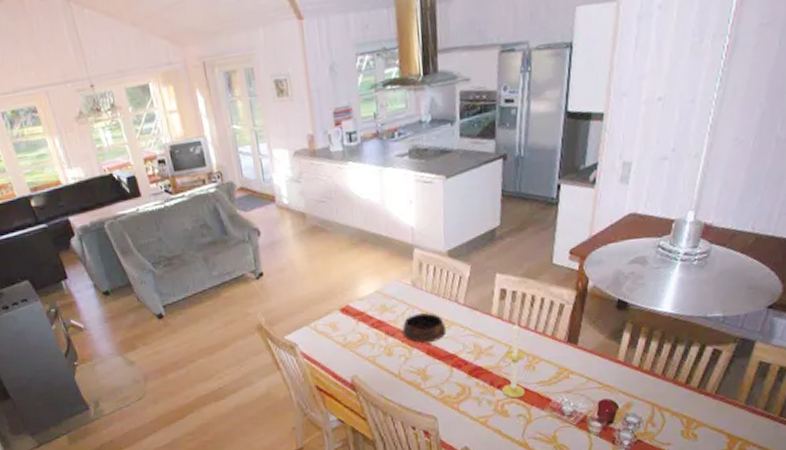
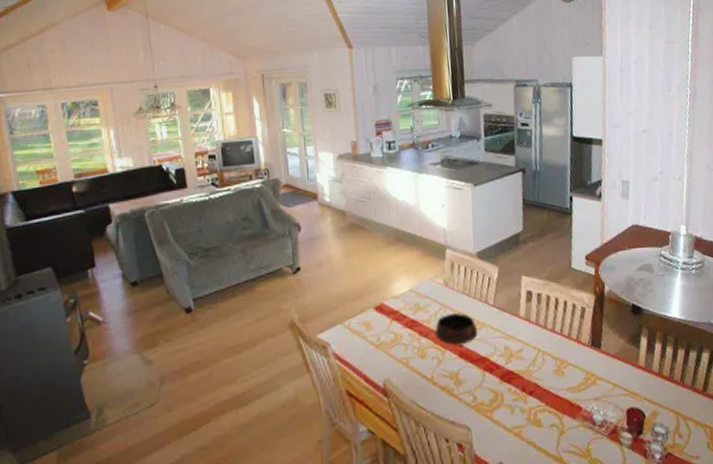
candle: present [502,323,526,399] -> none [534,325,556,406]

